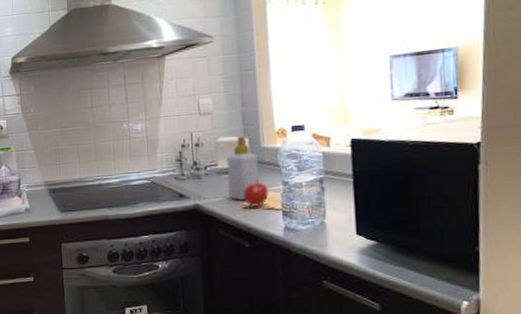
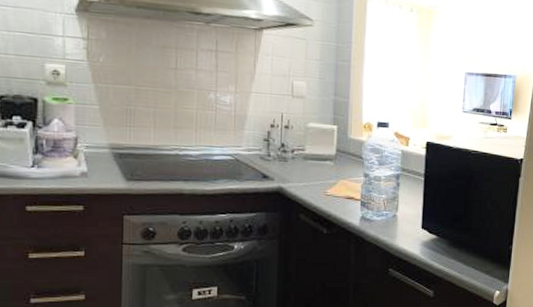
soap bottle: present [226,135,259,201] -> none [312,124,343,188]
fruit: present [243,179,269,207] -> none [326,169,351,195]

